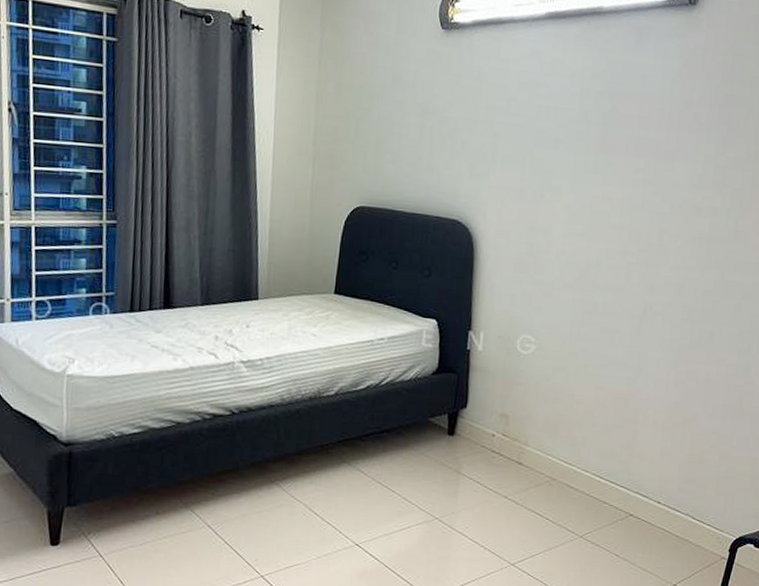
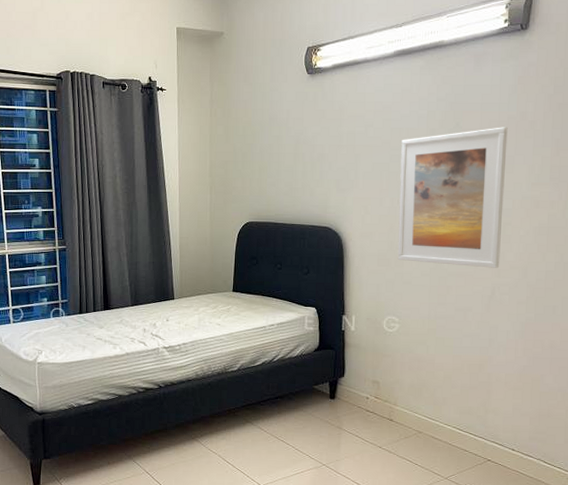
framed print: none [537,116,670,283] -> present [397,127,508,268]

